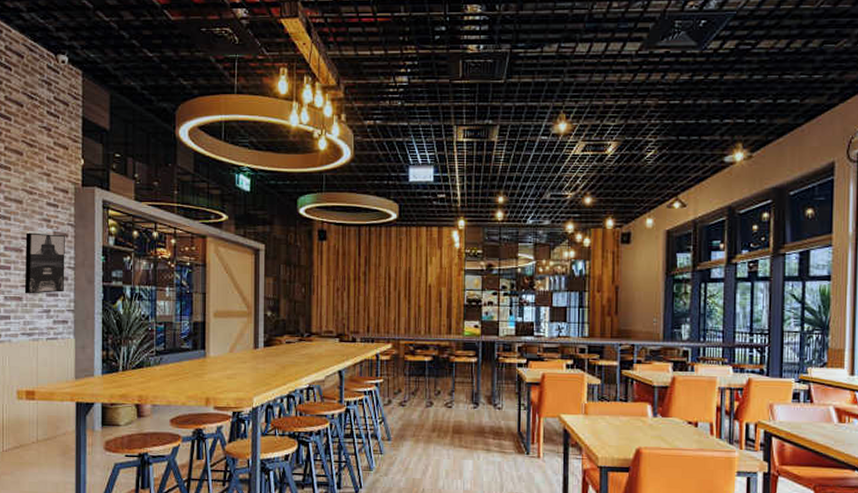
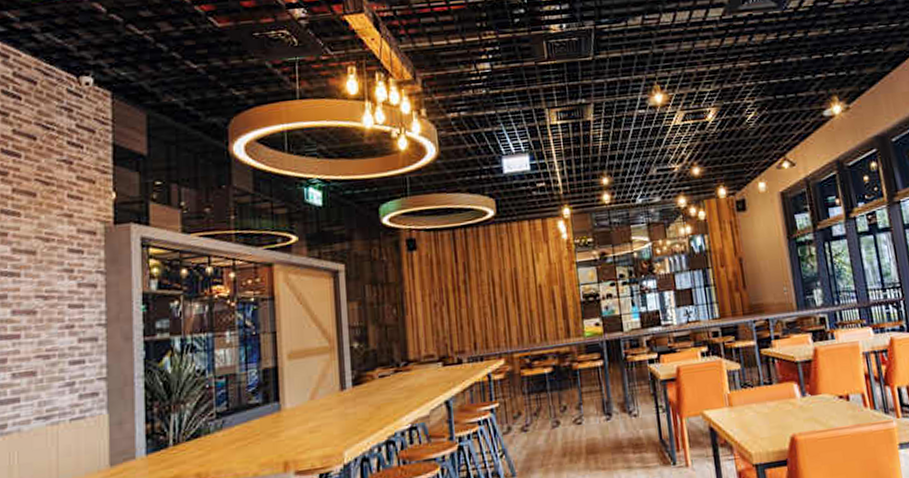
wall art: present [24,232,65,294] -> none [39,286,94,367]

